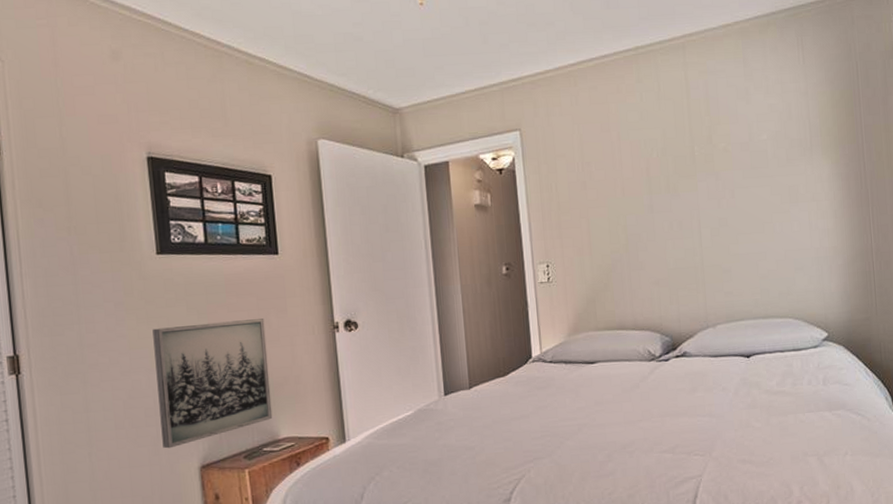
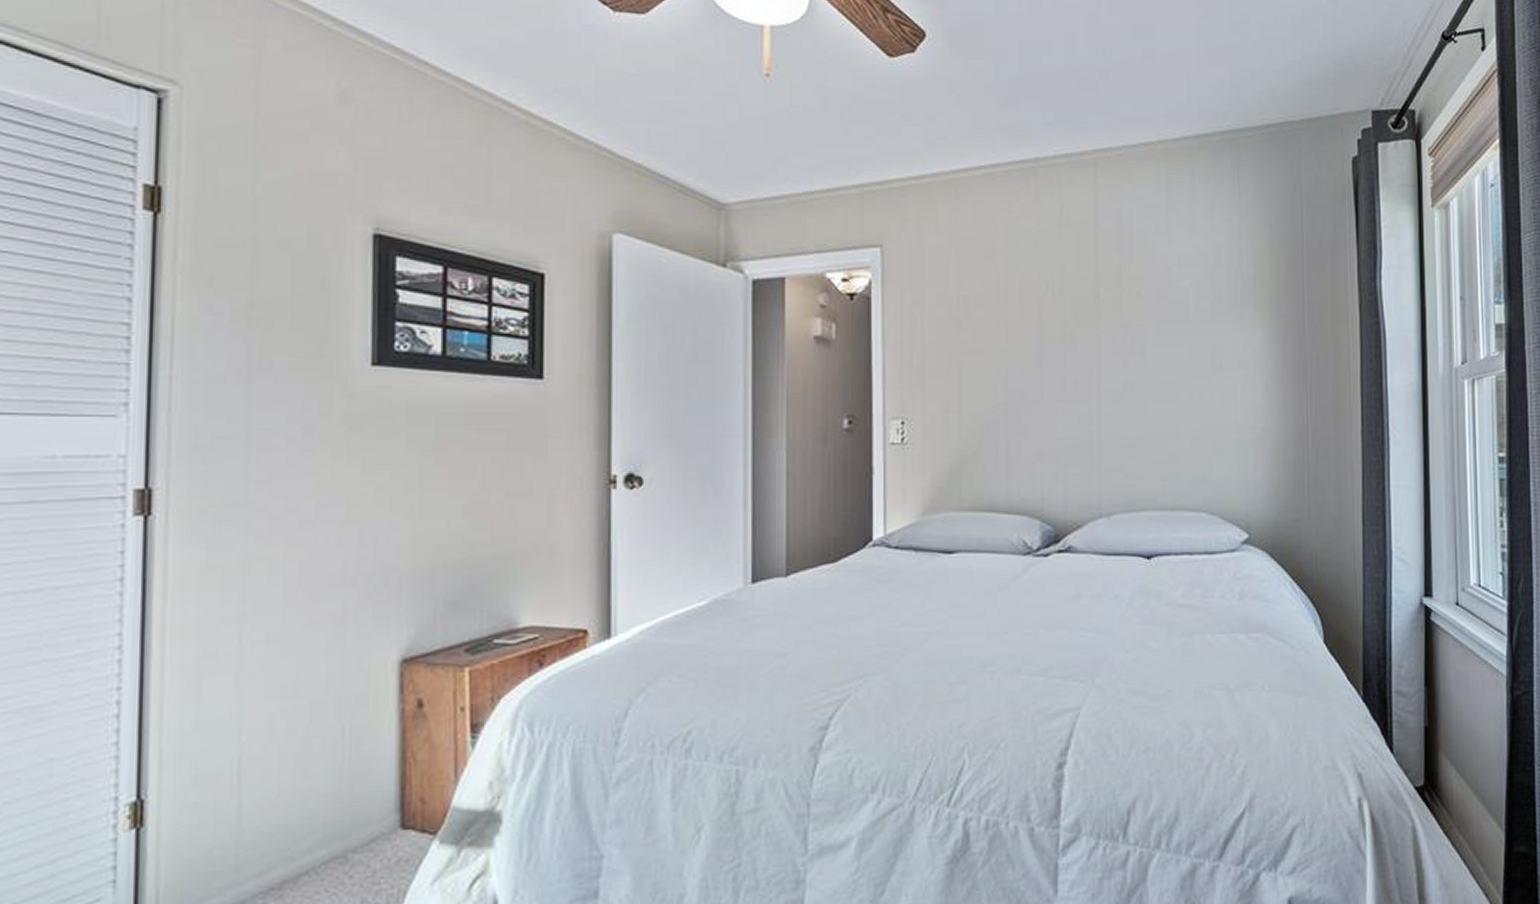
wall art: present [152,318,273,449] -> none [349,463,514,633]

